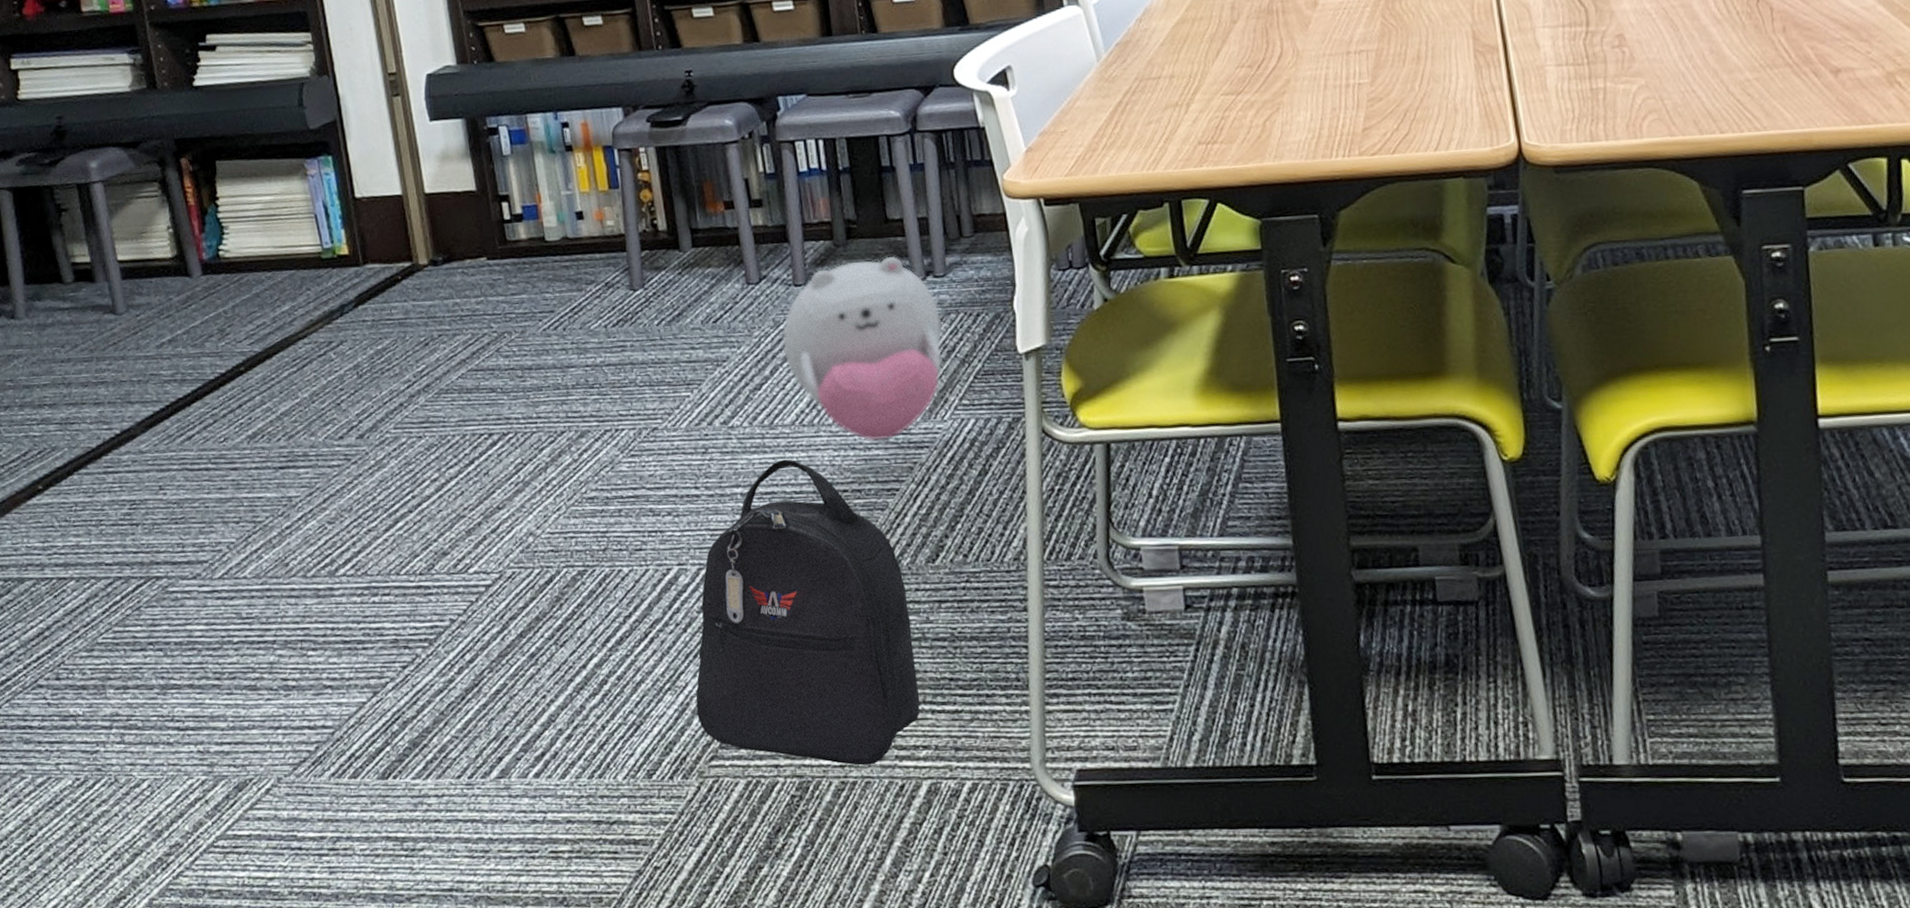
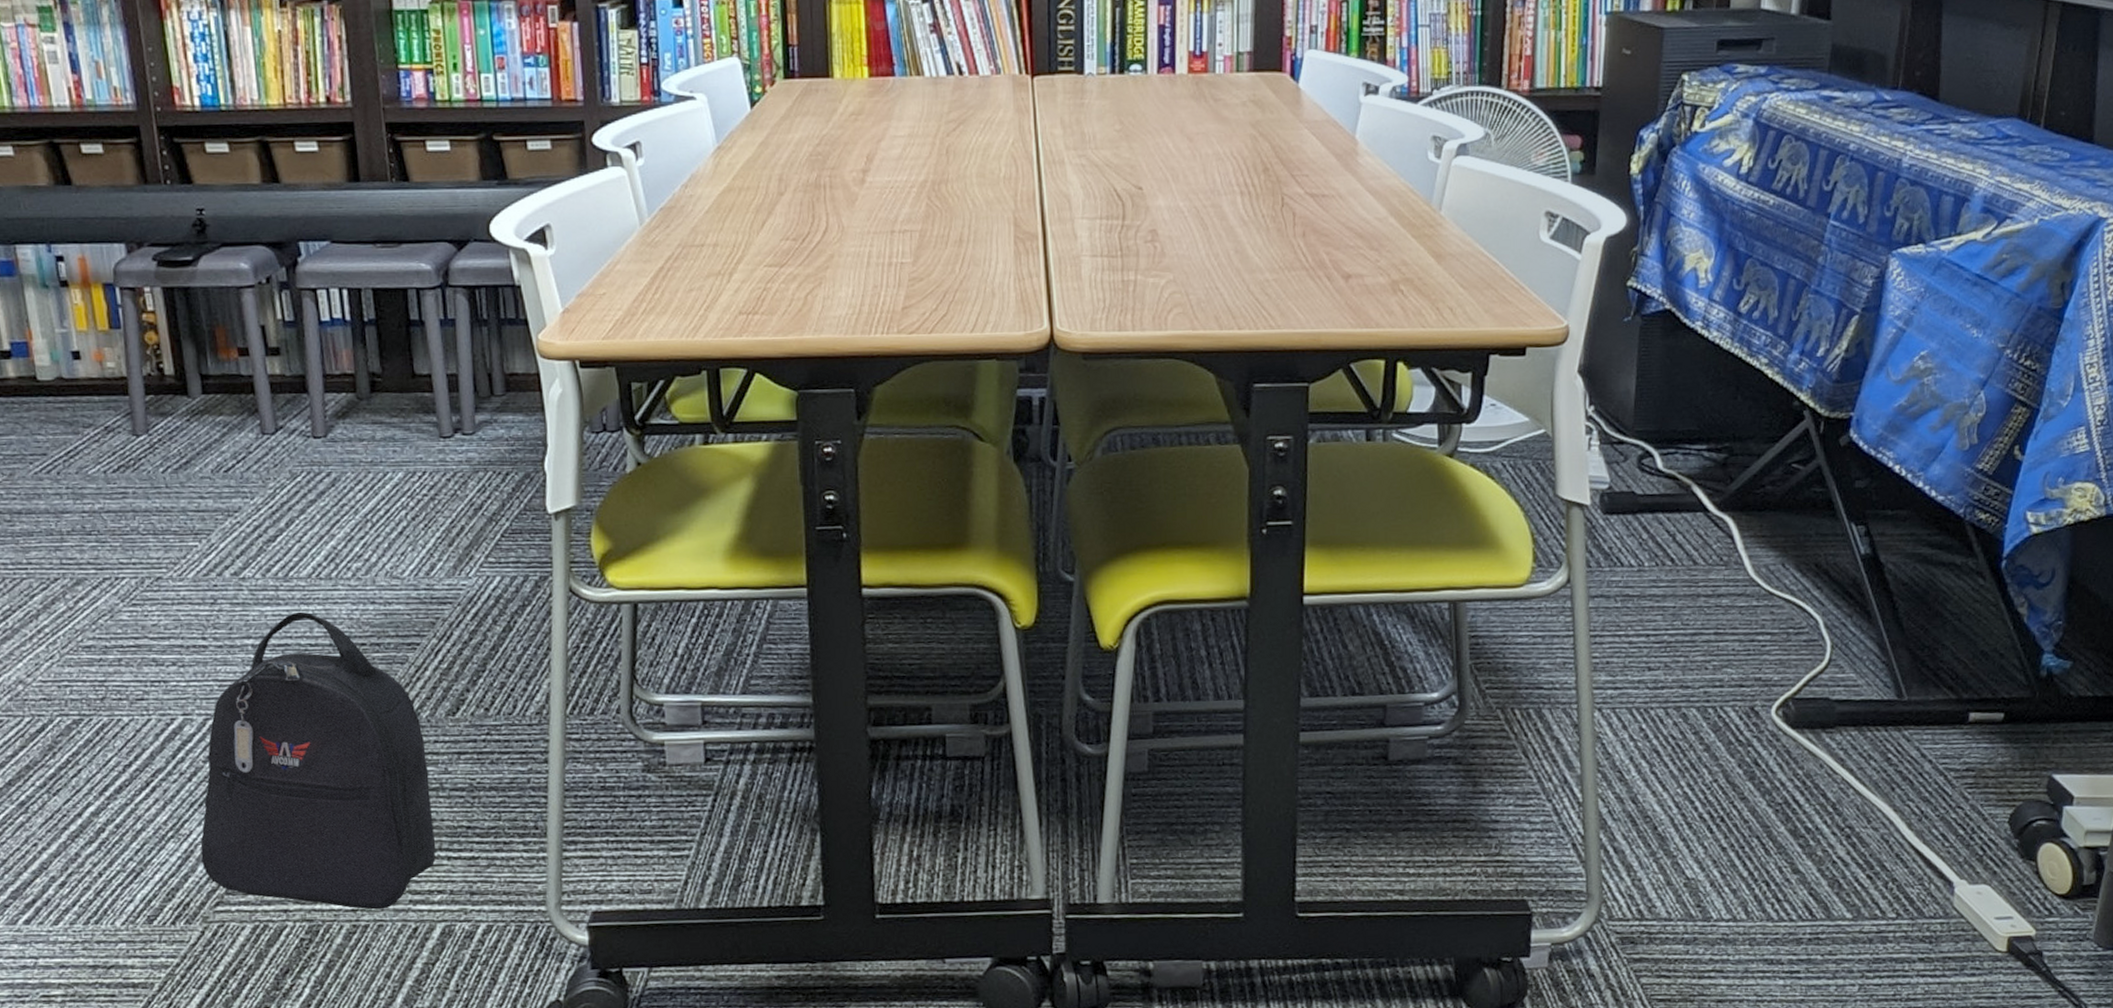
plush toy: present [782,255,942,441] -> none [299,411,470,596]

